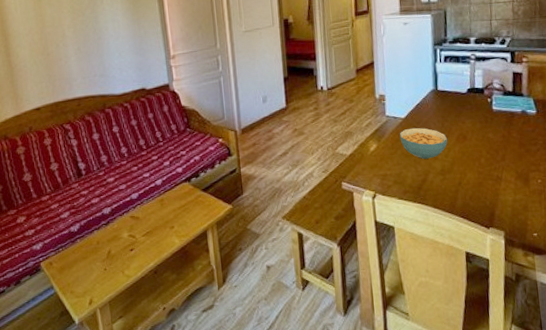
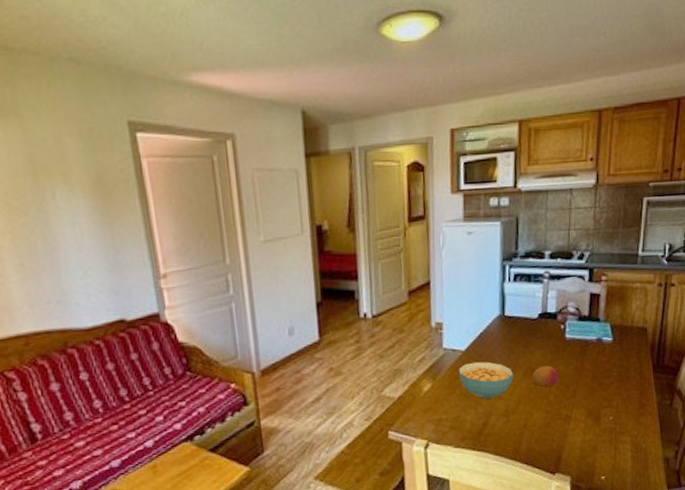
fruit: none [463,133,490,151] -> present [531,365,560,387]

